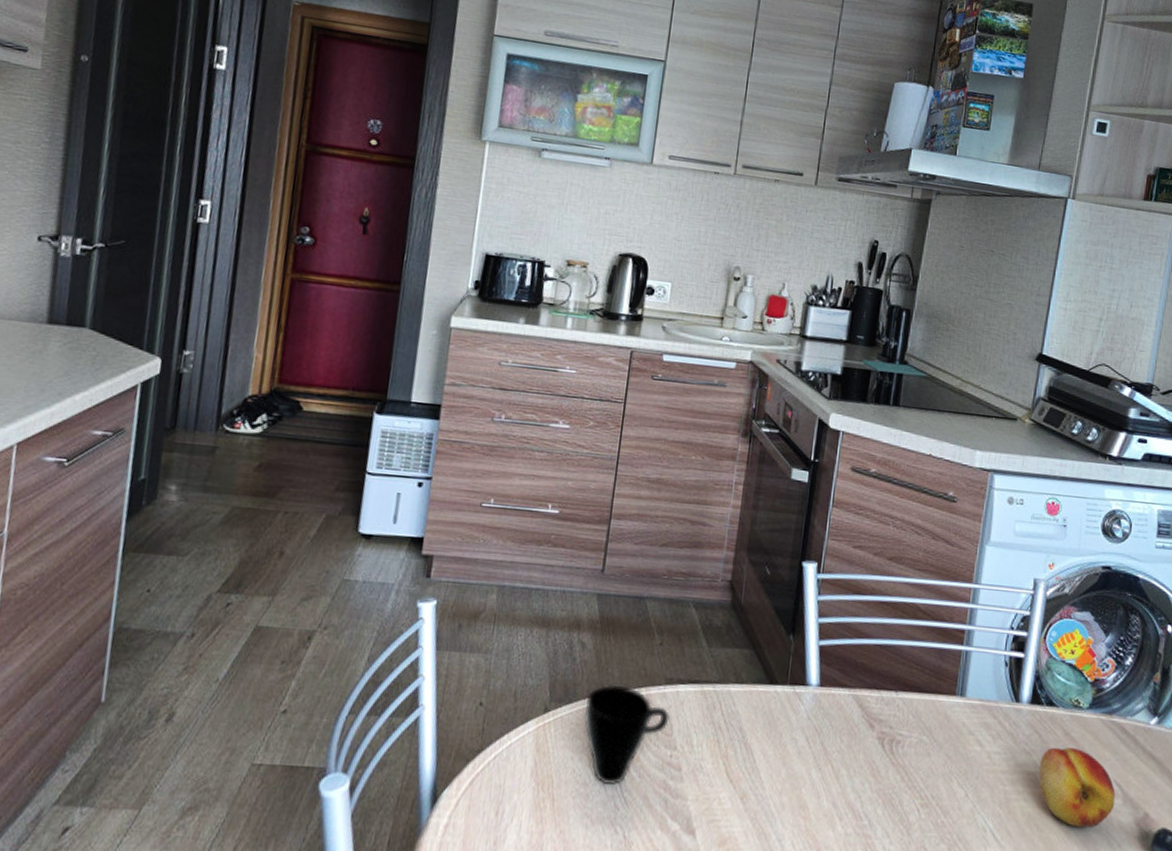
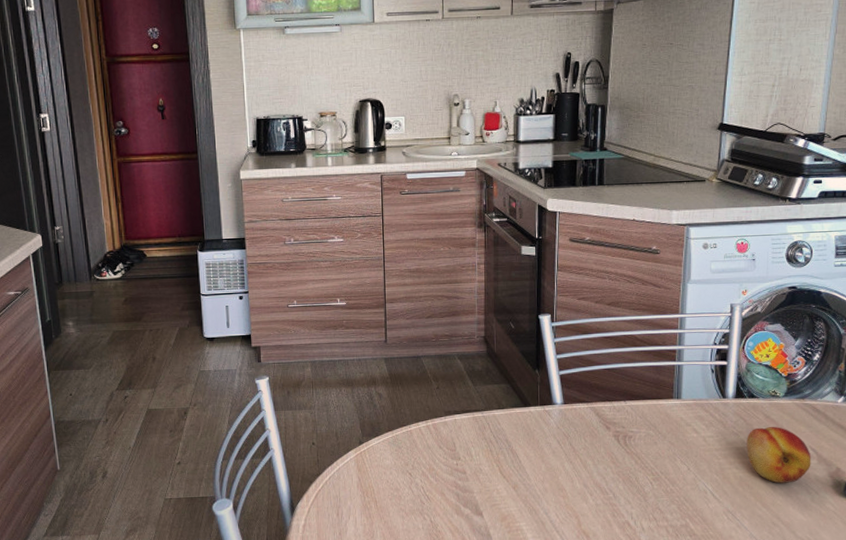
cup: present [583,684,670,785] -> none [388,419,452,489]

